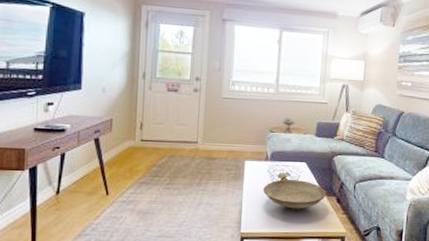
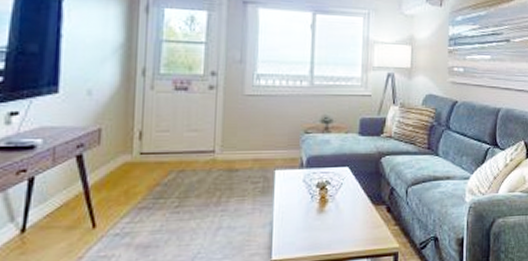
decorative bowl: present [263,179,327,210] -> none [299,188,374,226]

